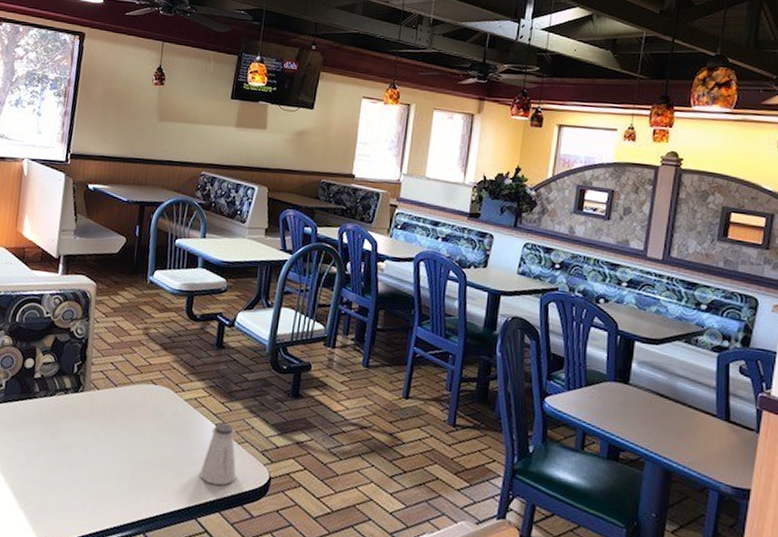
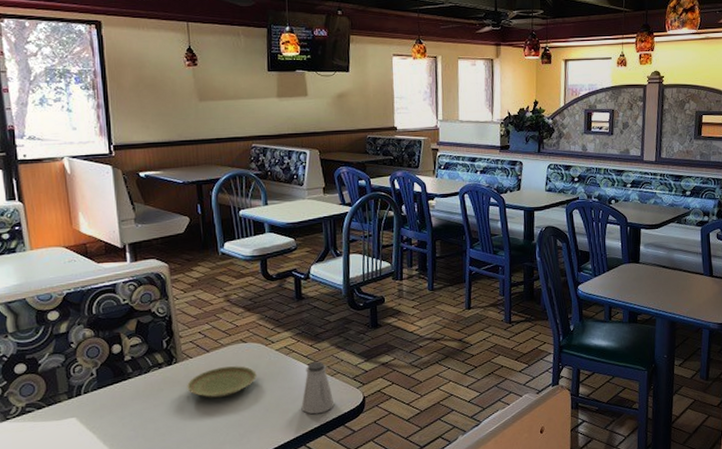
plate: none [87,406,160,442] -> present [187,366,257,398]

